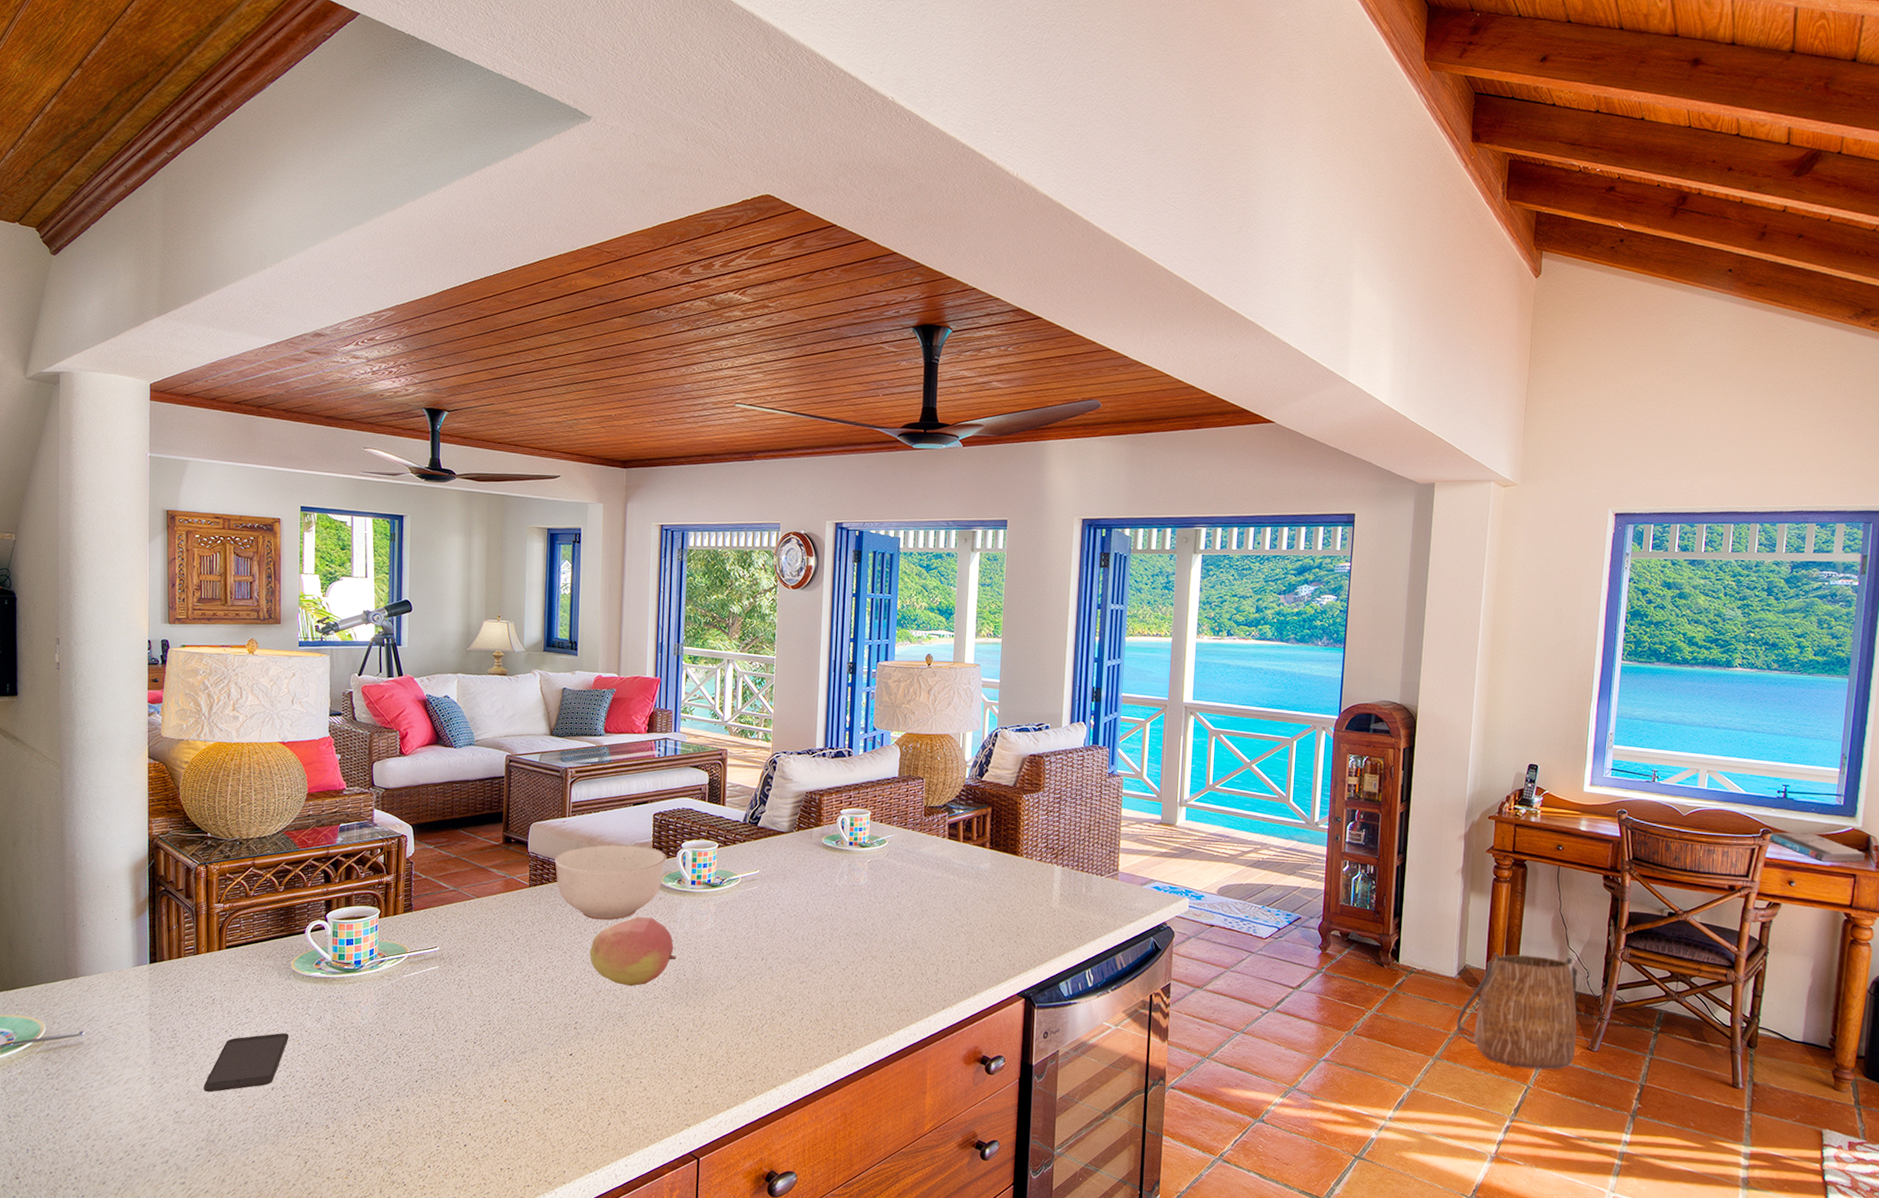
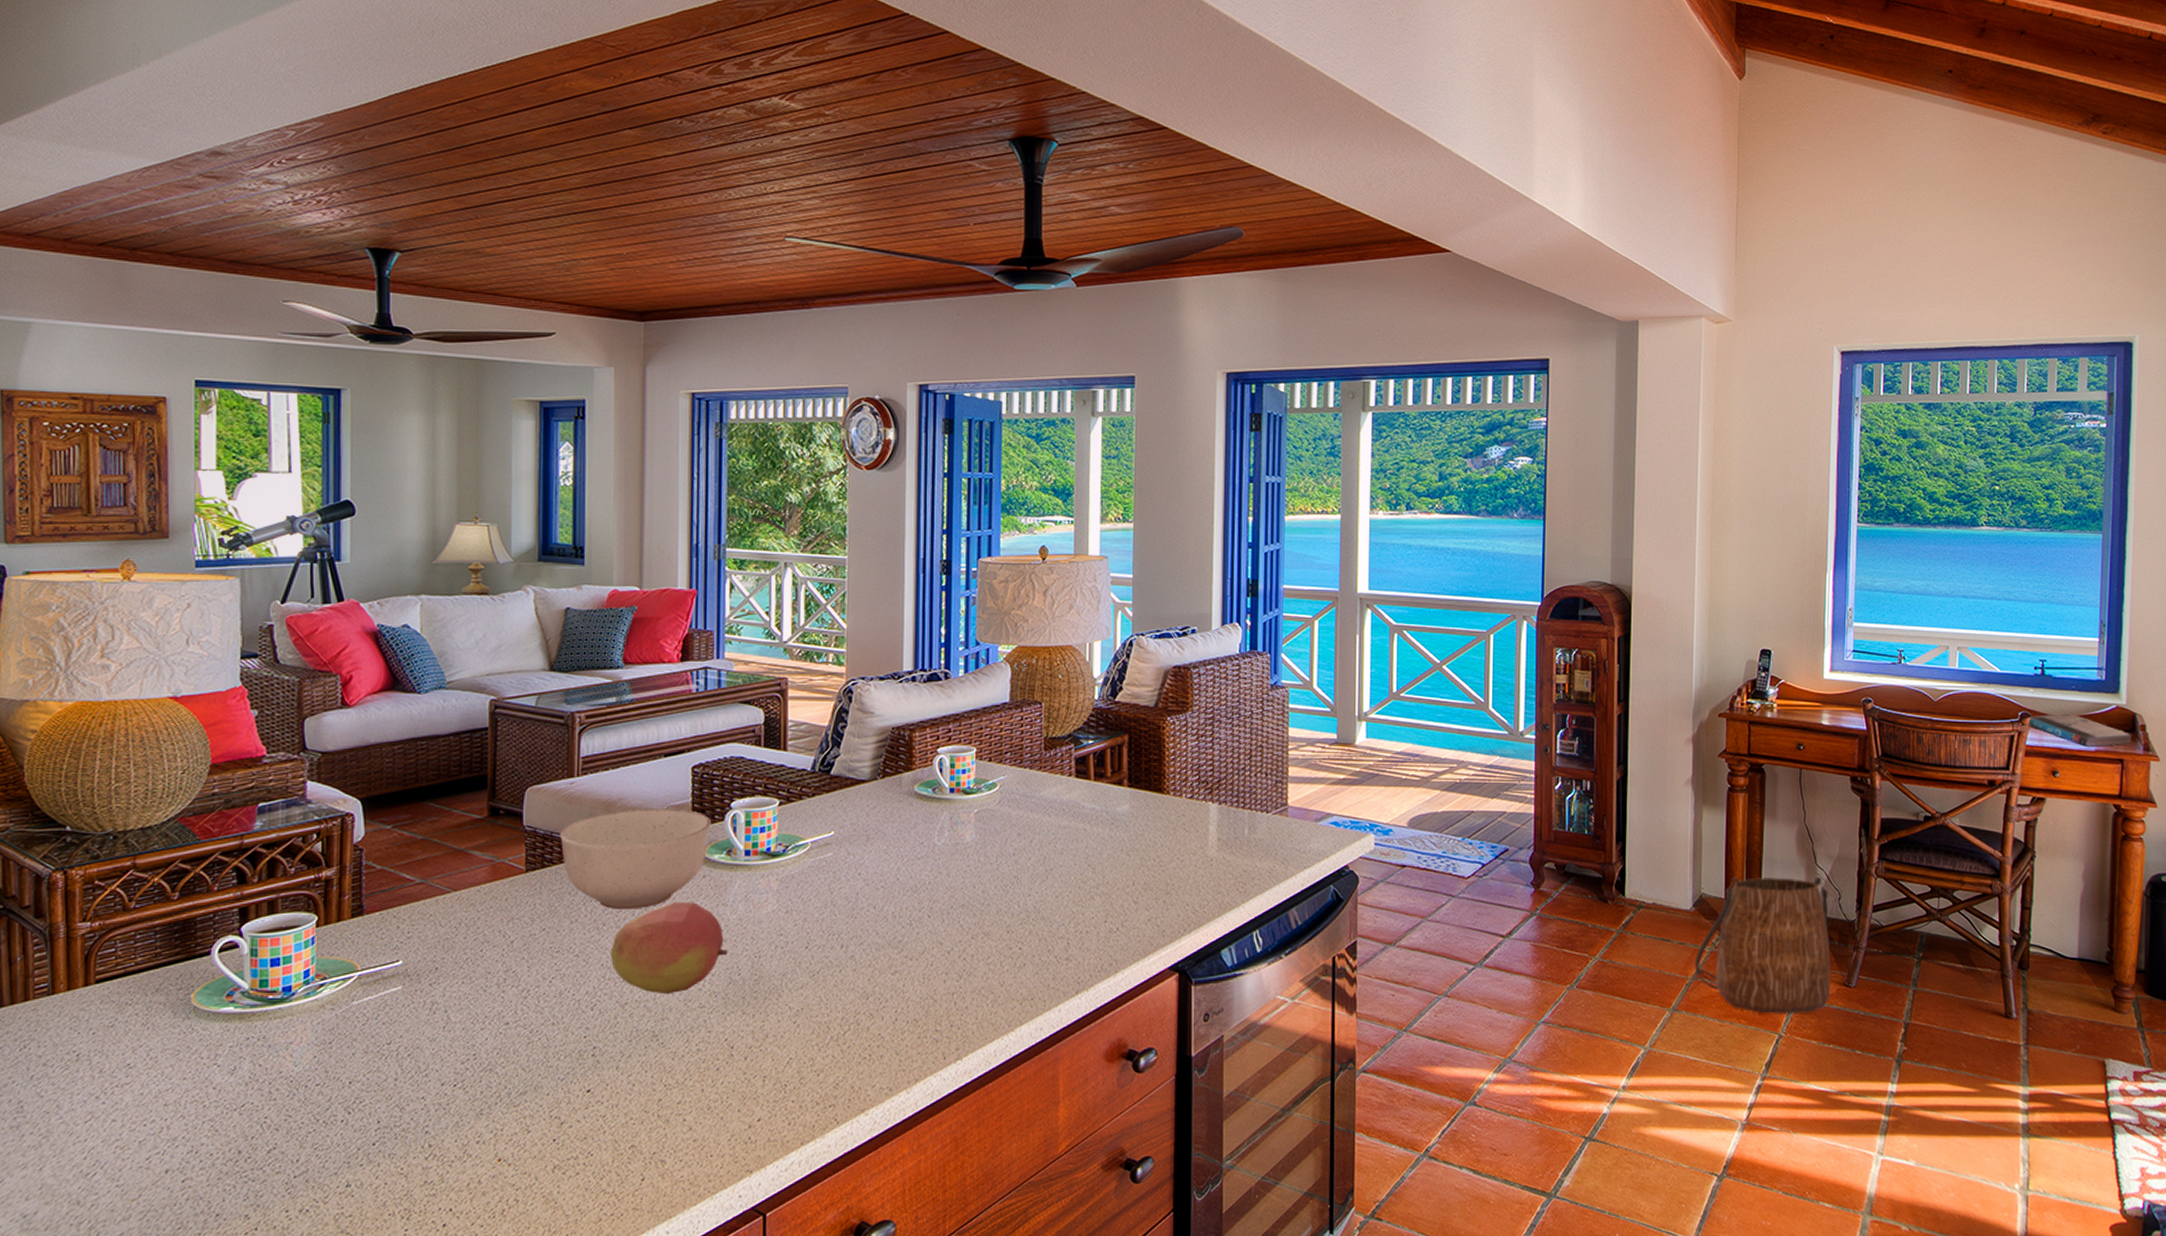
mobile phone: present [203,1033,289,1093] -> none [65,1093,190,1185]

